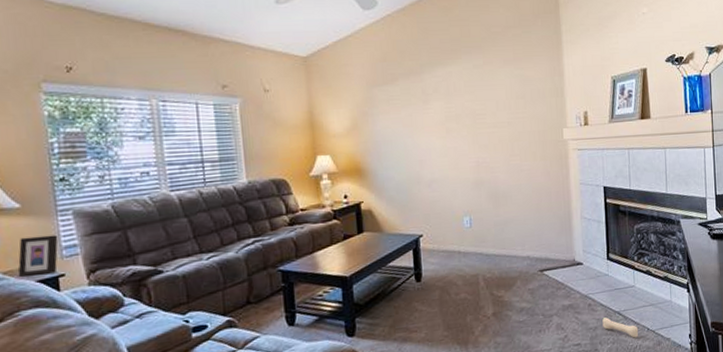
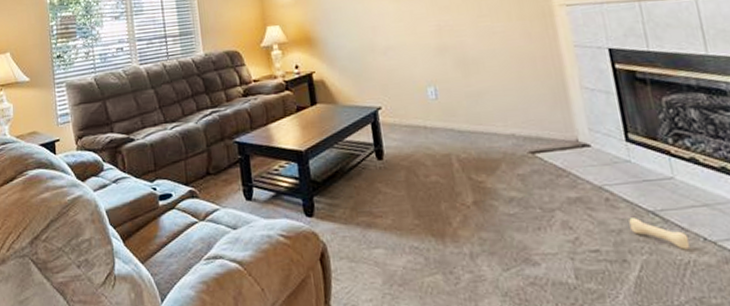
picture frame: present [17,234,58,277] -> none [26,104,55,141]

